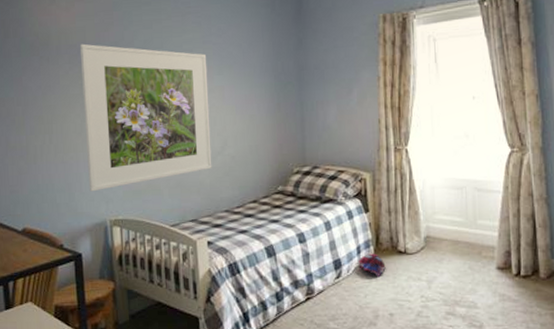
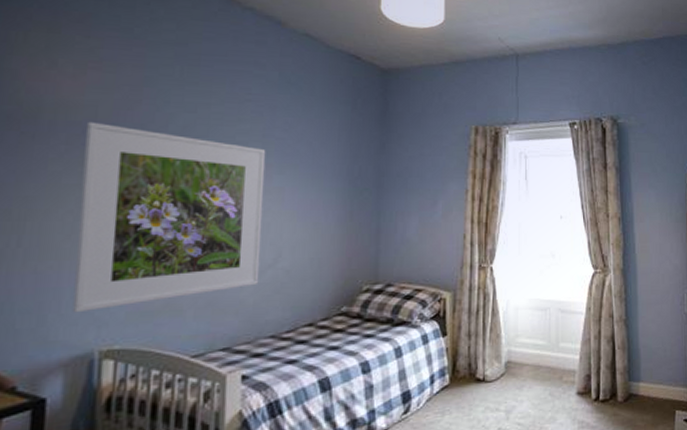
plush toy: present [357,253,386,278] -> none [429,382,462,411]

